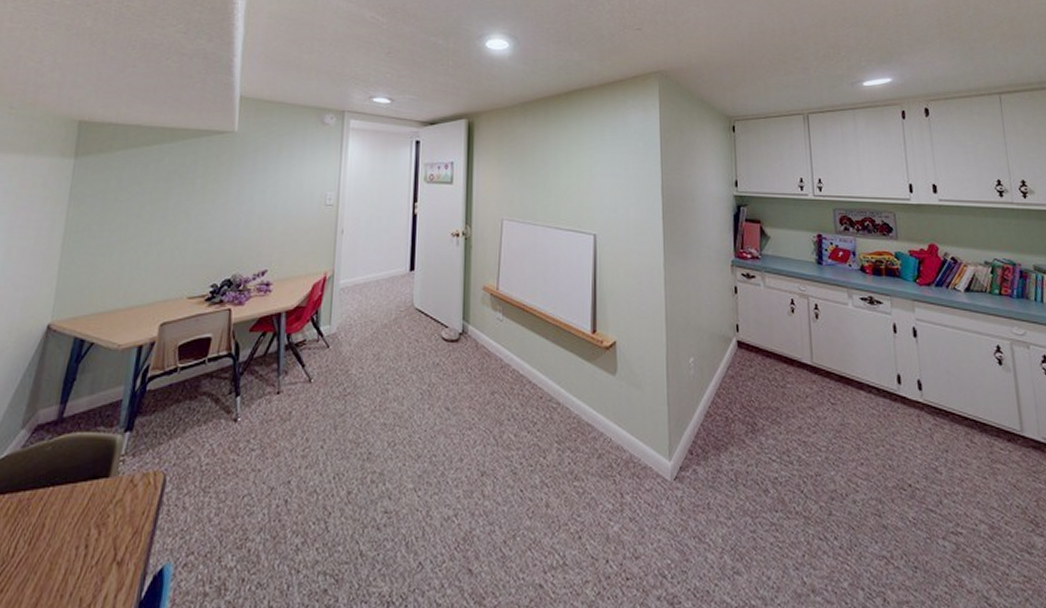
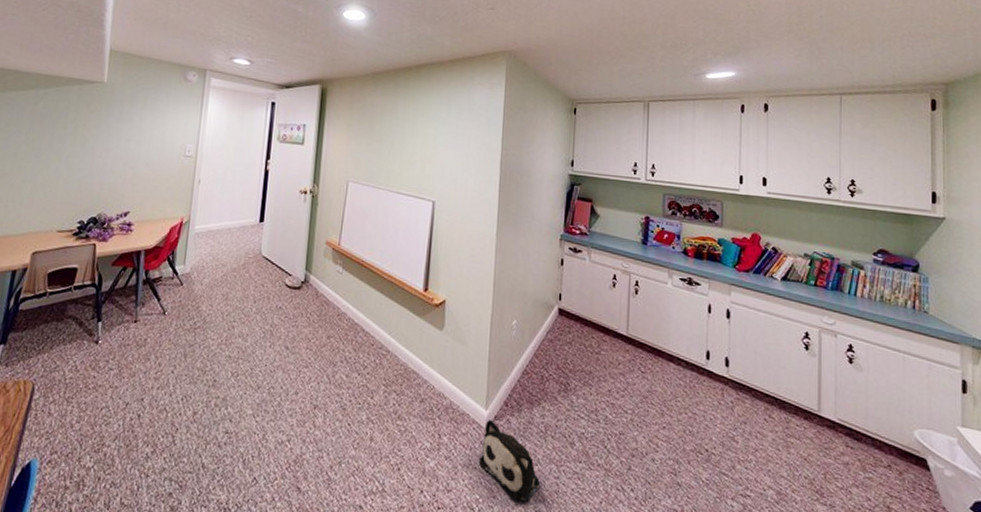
plush toy: none [667,470,736,563] -> present [479,419,540,502]

